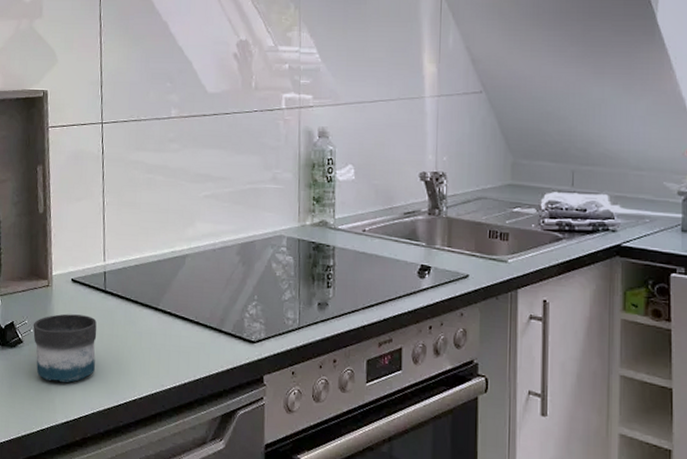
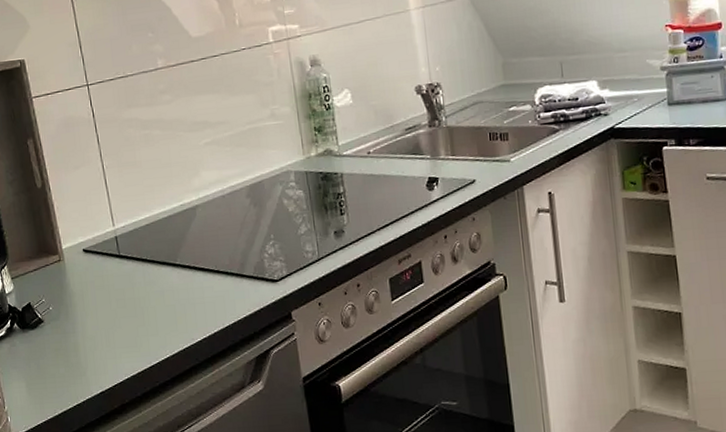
mug: present [33,314,97,383] -> none [51,283,122,356]

